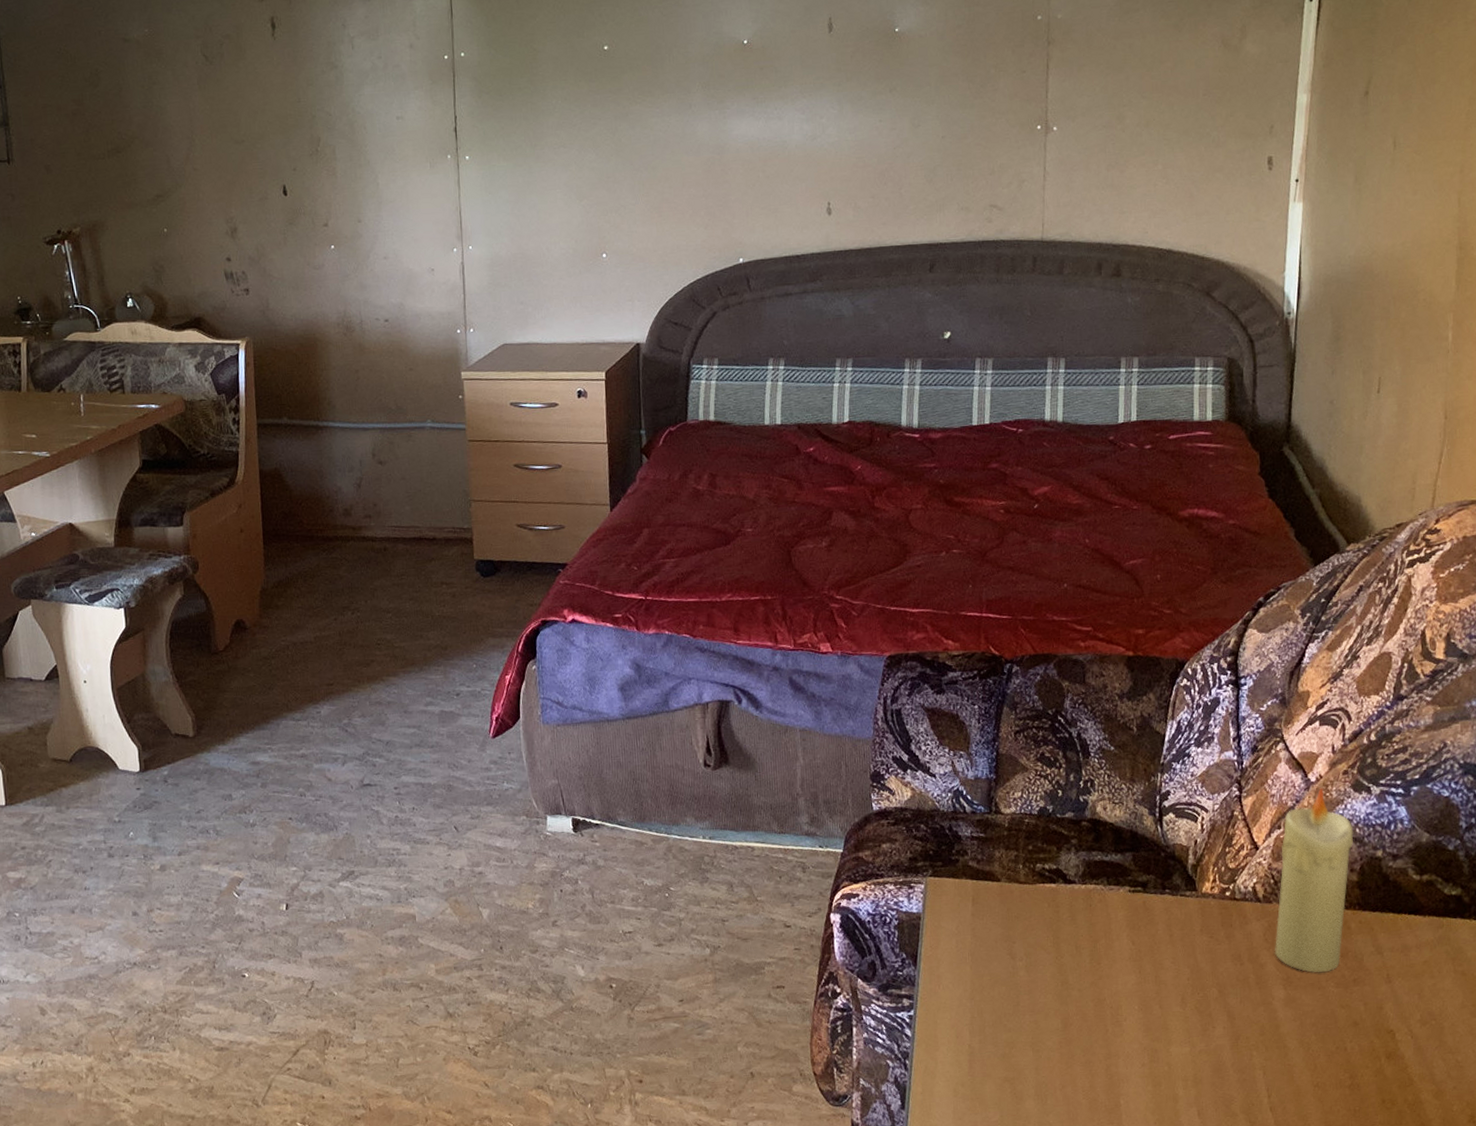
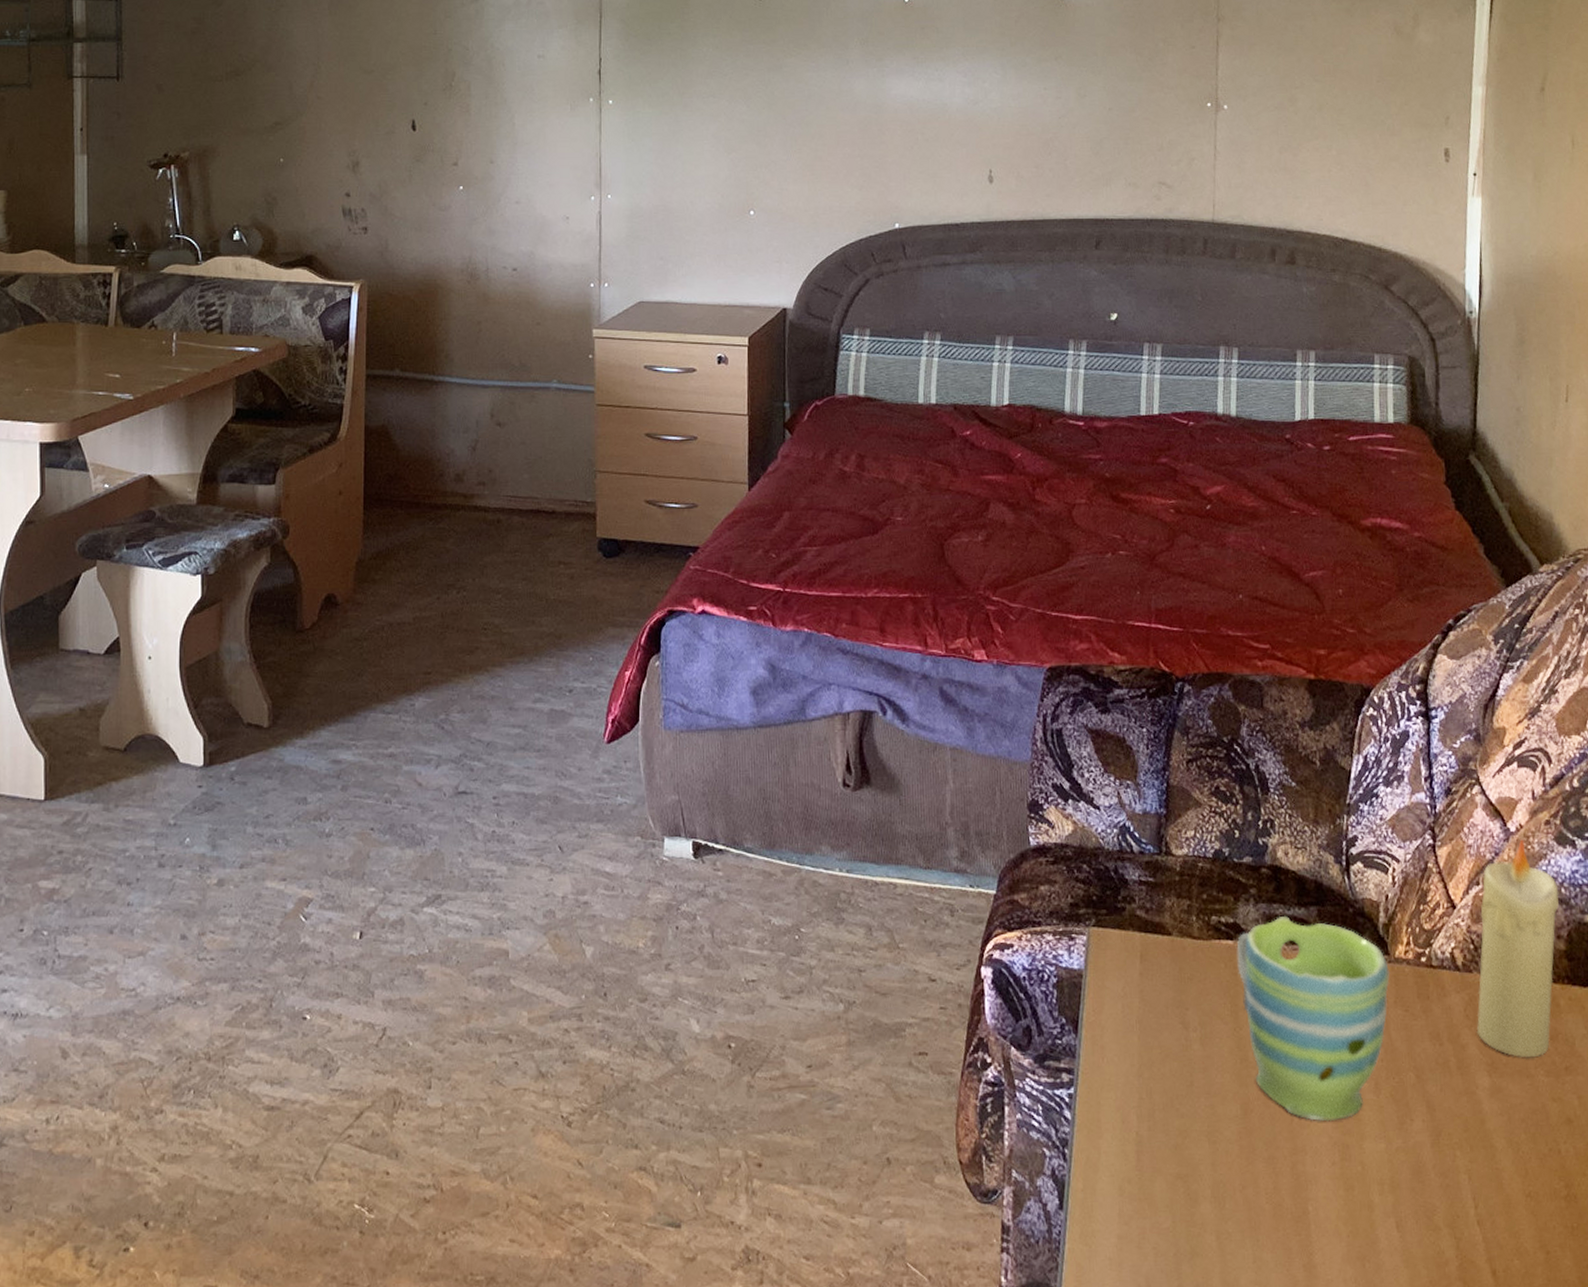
mug: none [1059,861,1198,1031] -> present [1236,915,1391,1122]

